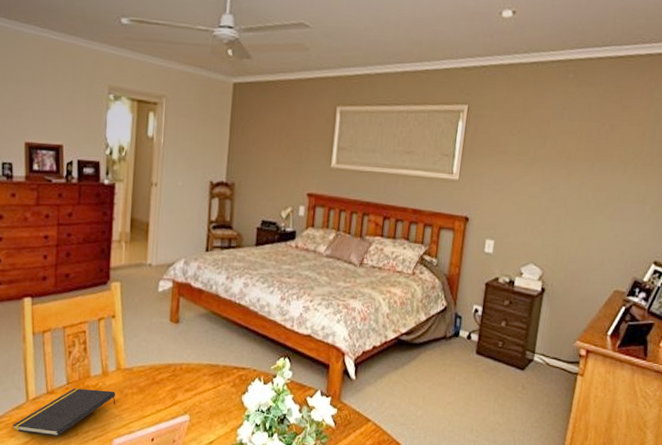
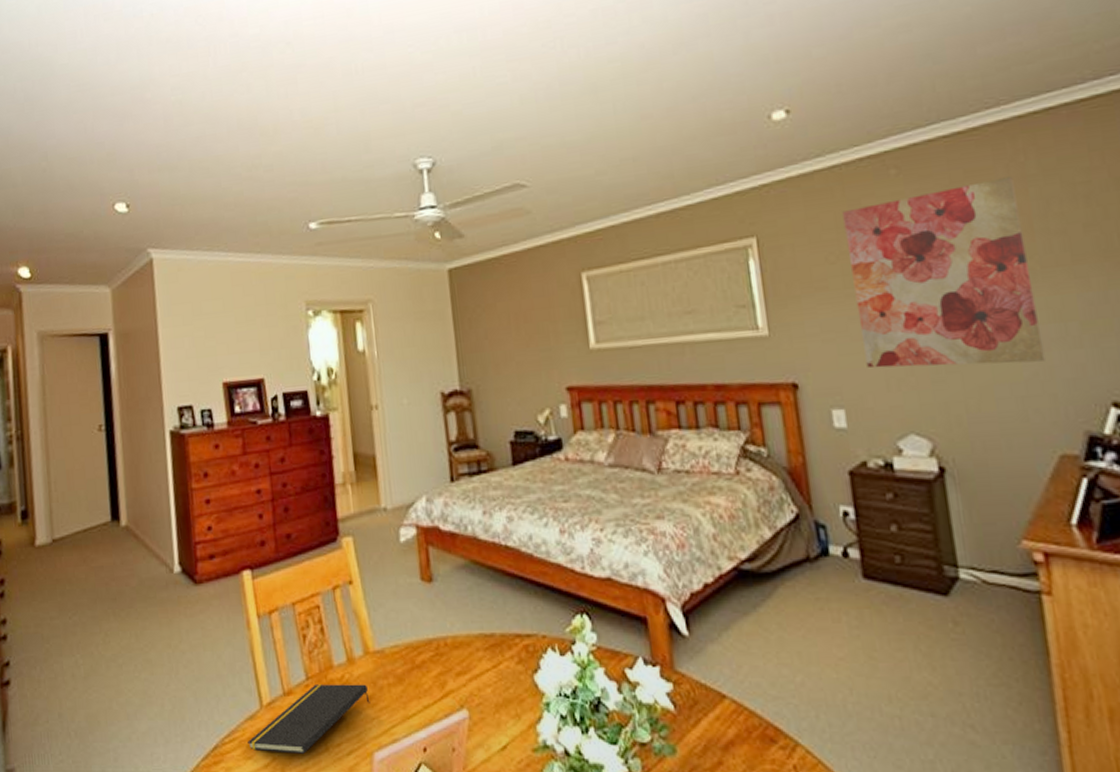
wall art: none [516,96,644,228] -> present [842,176,1045,368]

